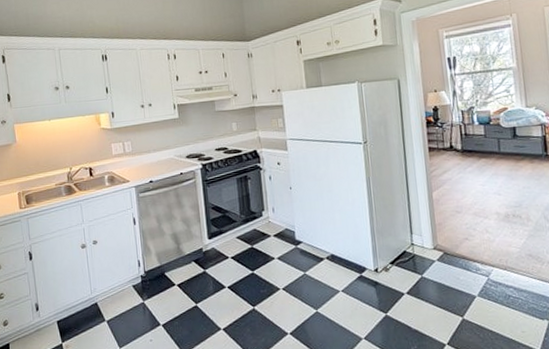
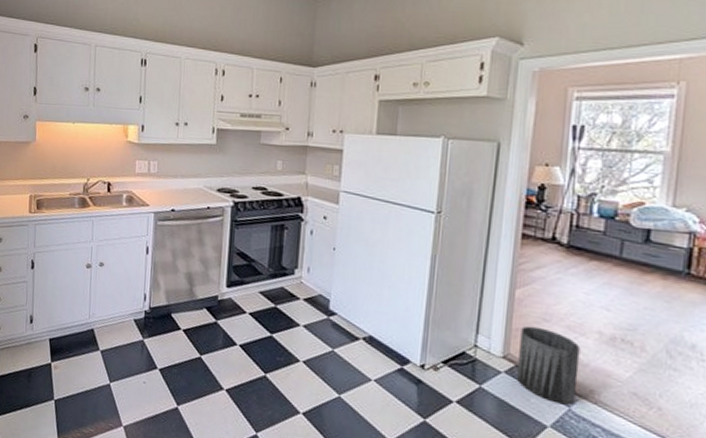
trash can: none [442,218,491,276] -> present [517,326,581,405]

